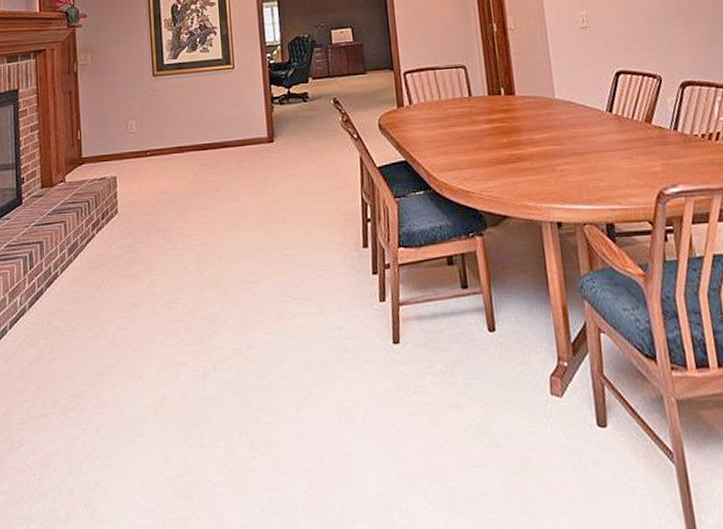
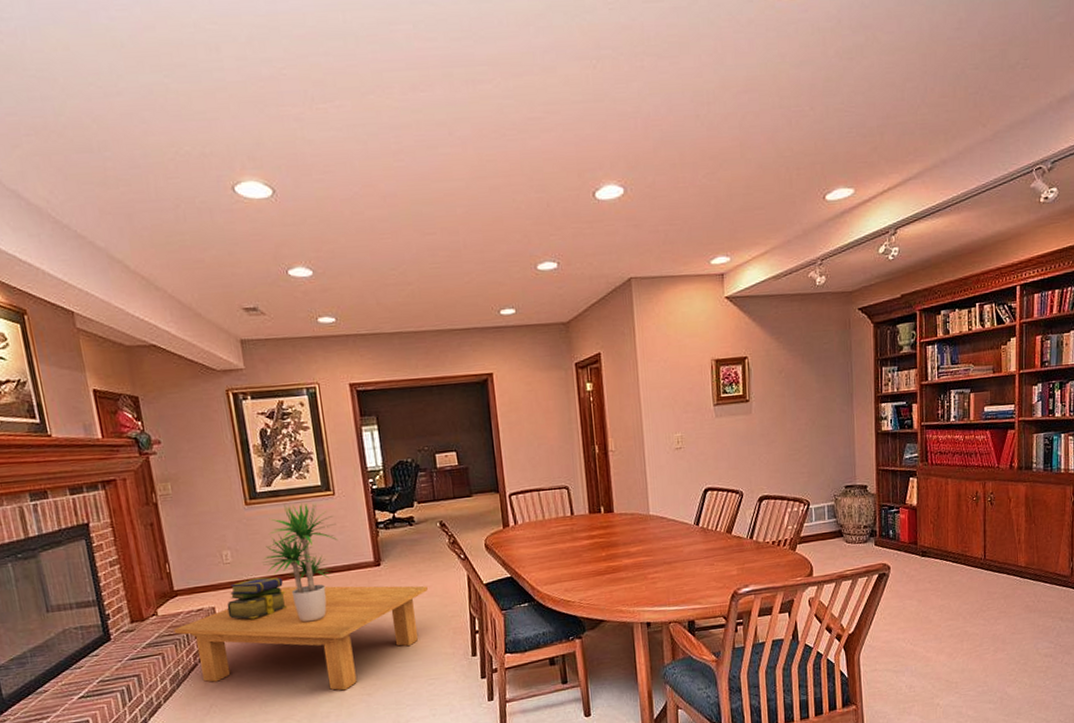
coffee table: none [77,159,319,276] -> present [173,585,428,691]
stack of books: none [127,149,183,192] -> present [227,577,288,620]
potted plant: none [162,75,235,198] -> present [261,502,338,623]

